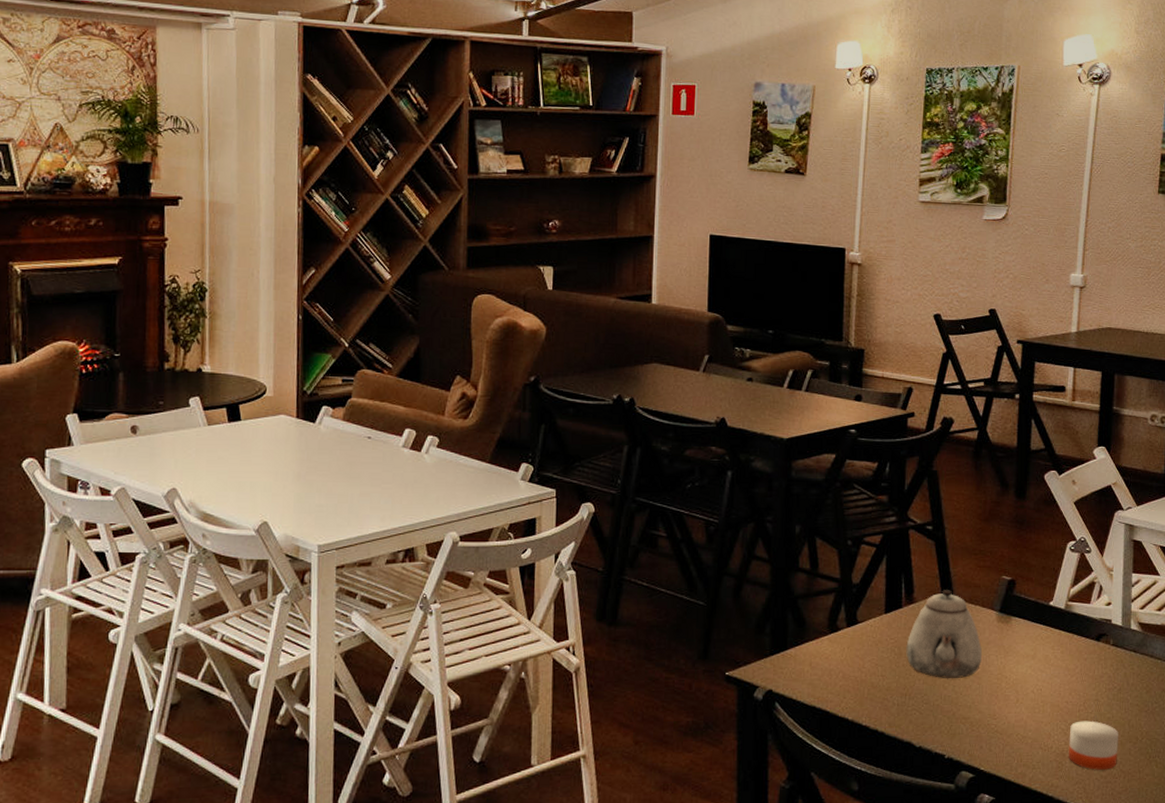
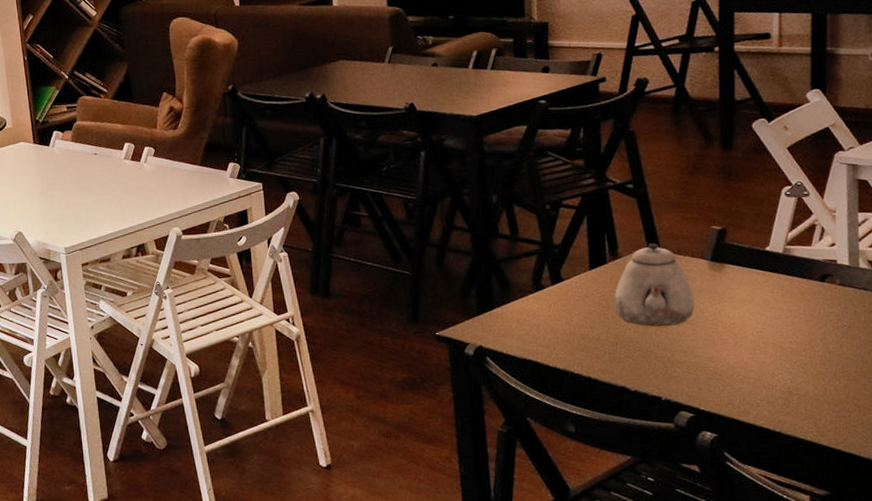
candle: present [1069,720,1118,770] -> none [795,358,851,406]

